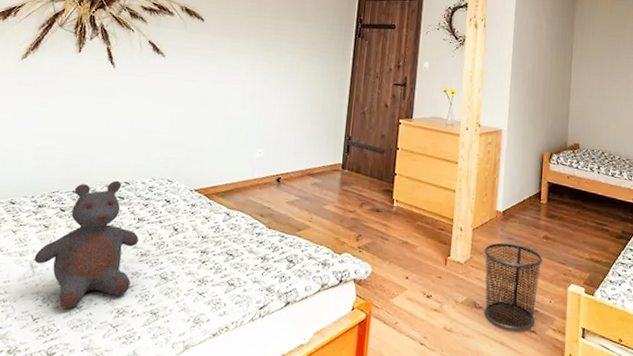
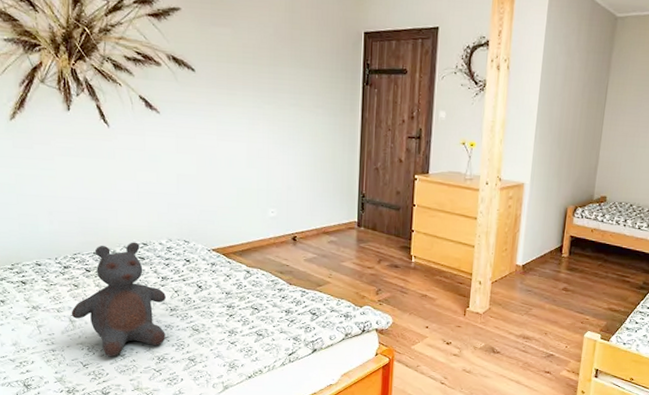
waste bin: present [483,242,543,331] -> none [501,294,561,372]

